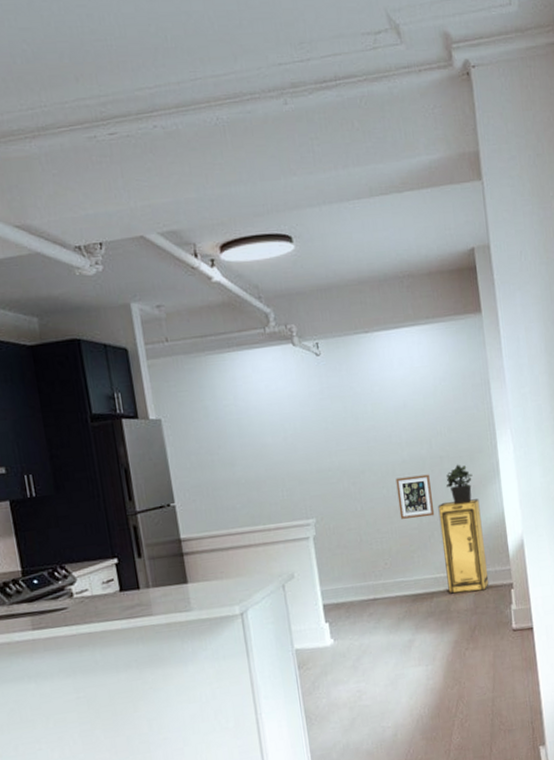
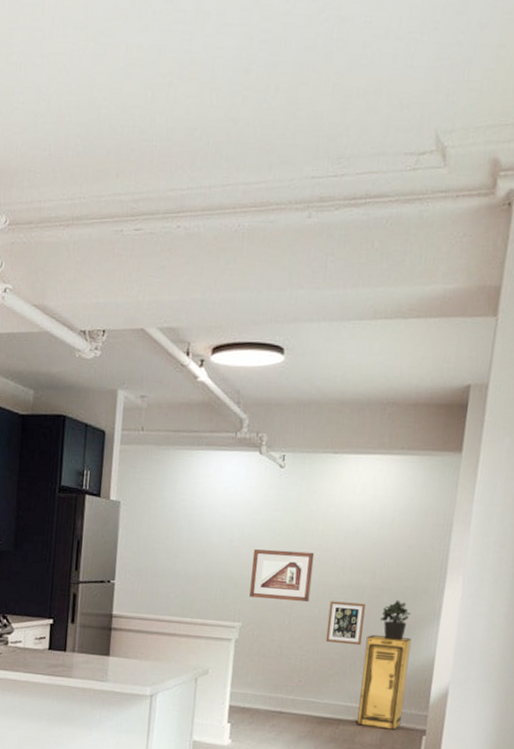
picture frame: none [309,434,376,491] -> present [249,549,315,602]

